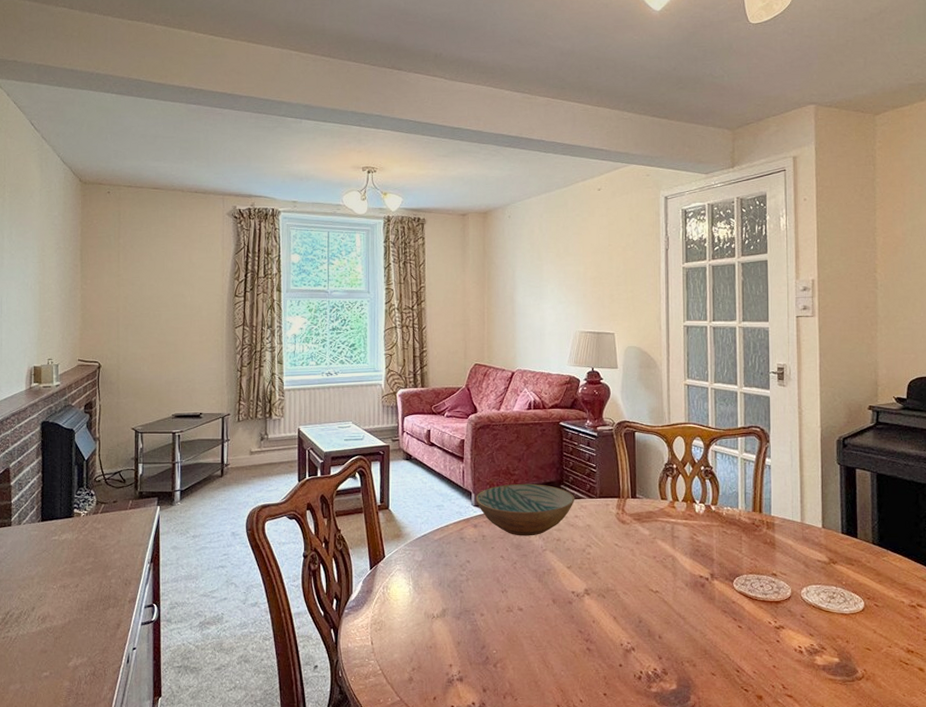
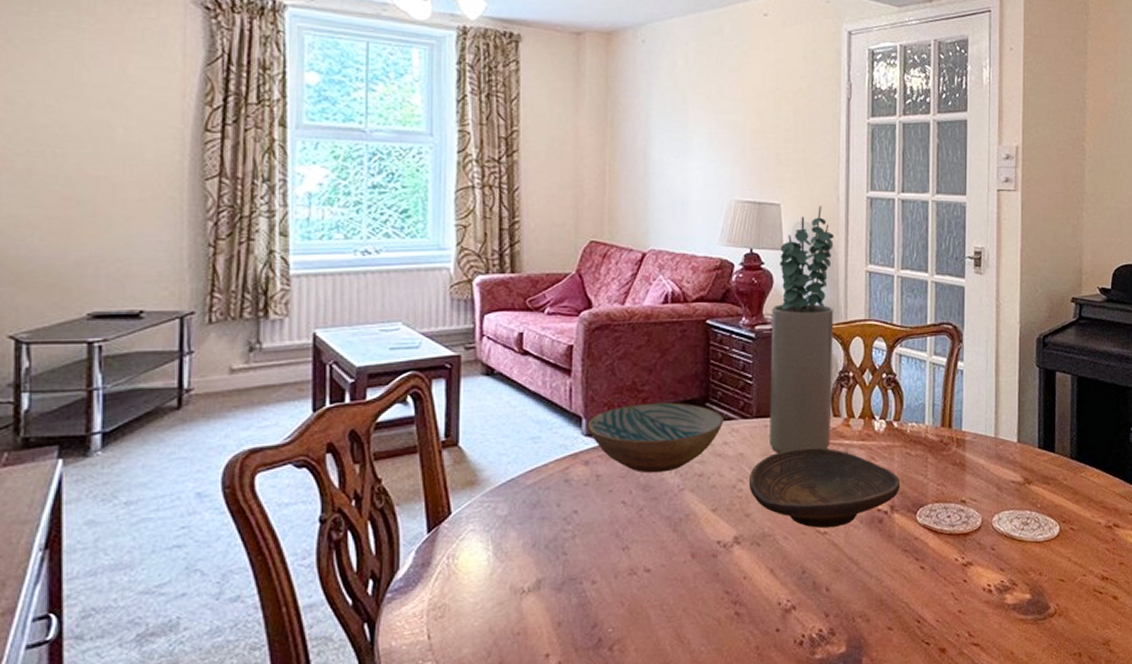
decorative bowl: none [595,523,718,588] -> present [748,446,900,529]
vase: none [609,334,660,526] -> present [770,206,835,453]

